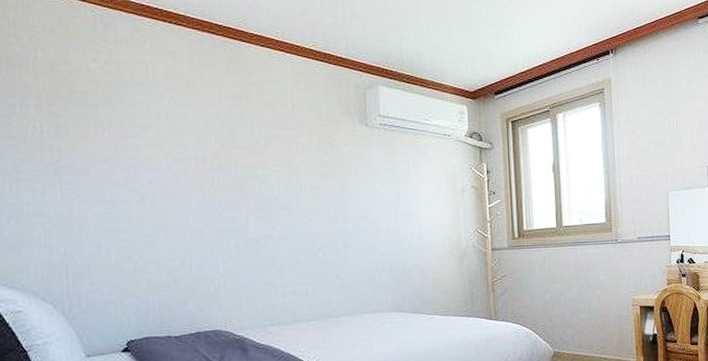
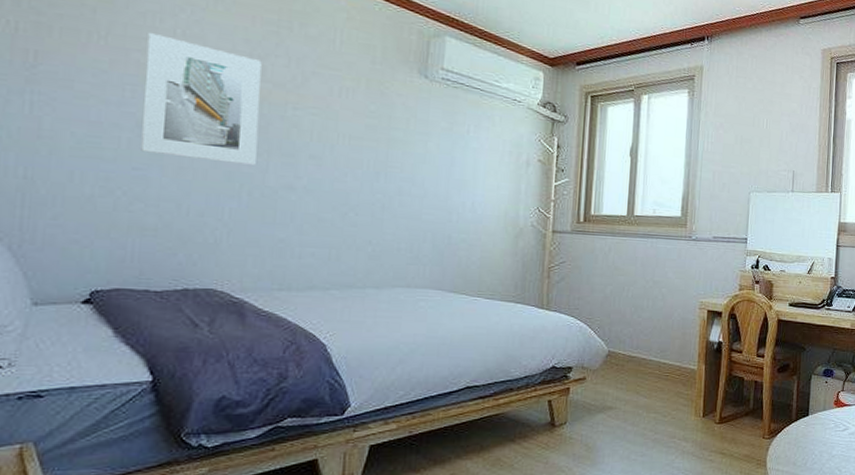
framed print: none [140,120,238,222] -> present [140,33,262,165]

